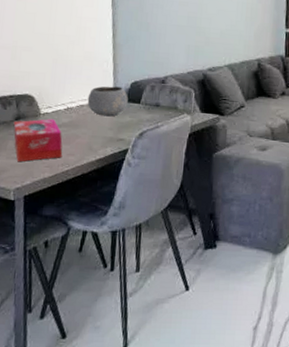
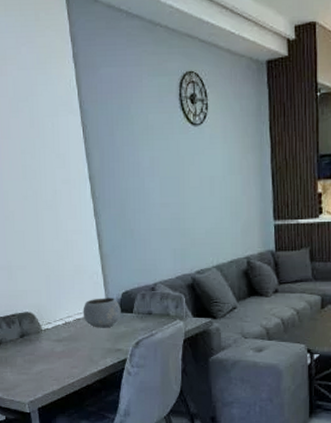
tissue box: present [13,119,63,162] -> none [19,334,67,377]

